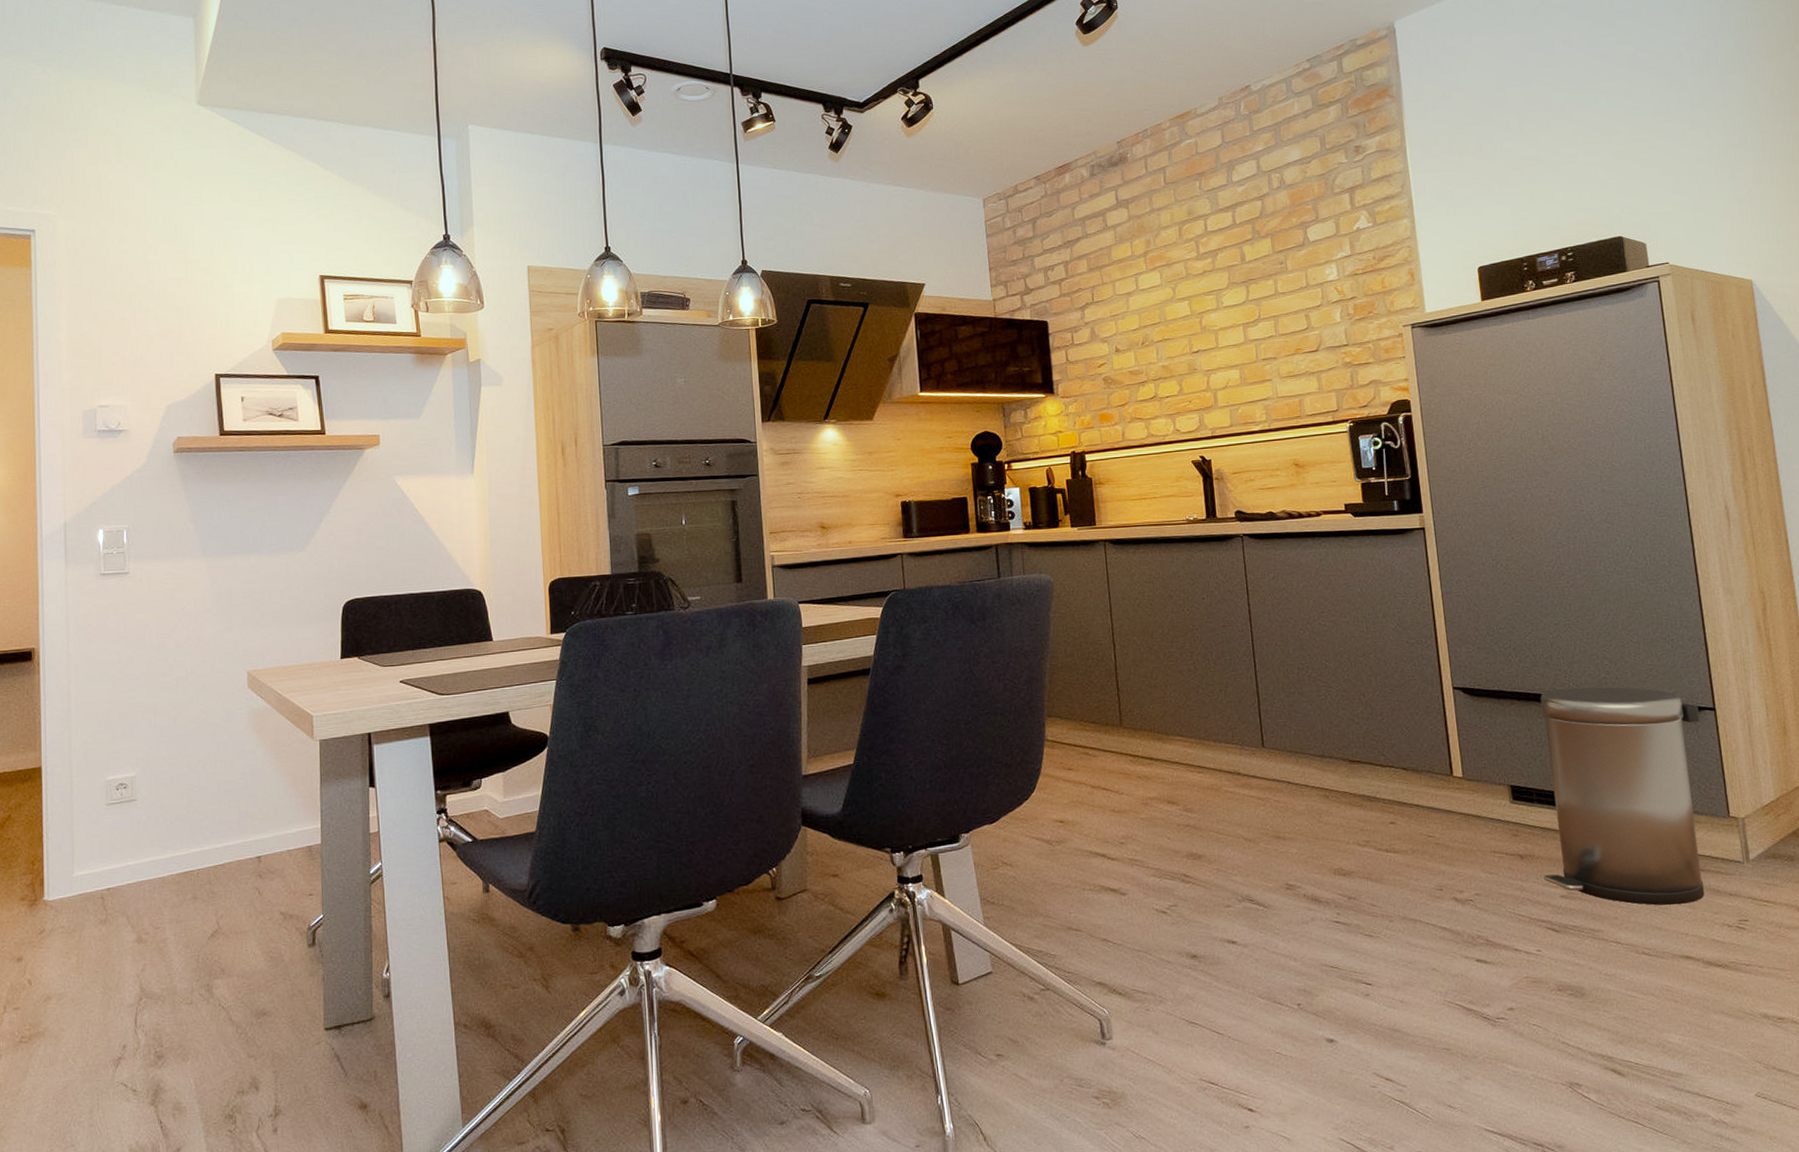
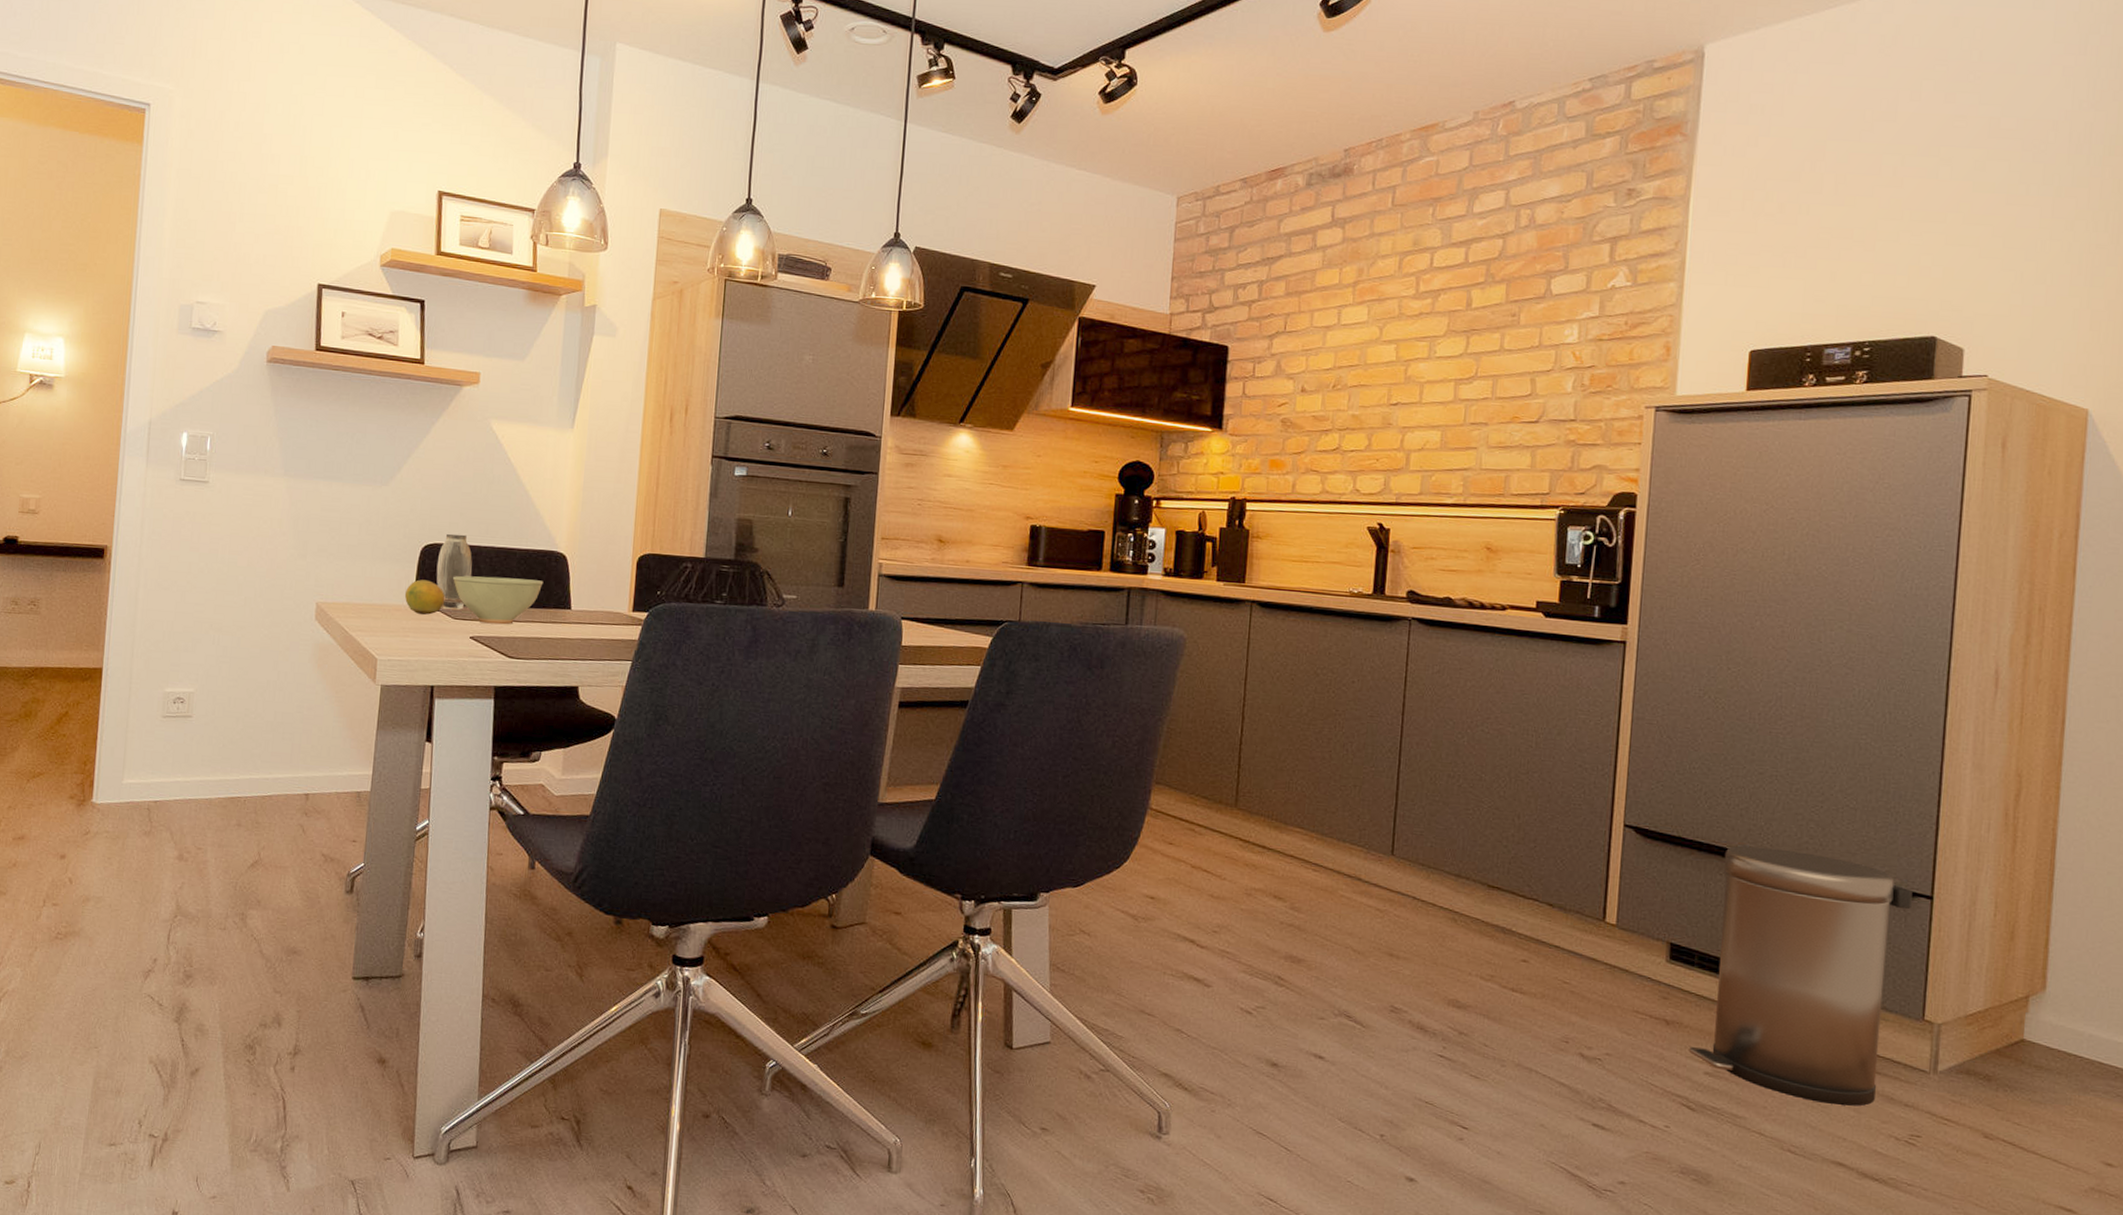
fruit: none [332,634,372,668] -> present [404,579,445,616]
vase: none [360,586,395,658] -> present [436,534,473,610]
bowl: none [377,618,464,667] -> present [453,575,544,625]

